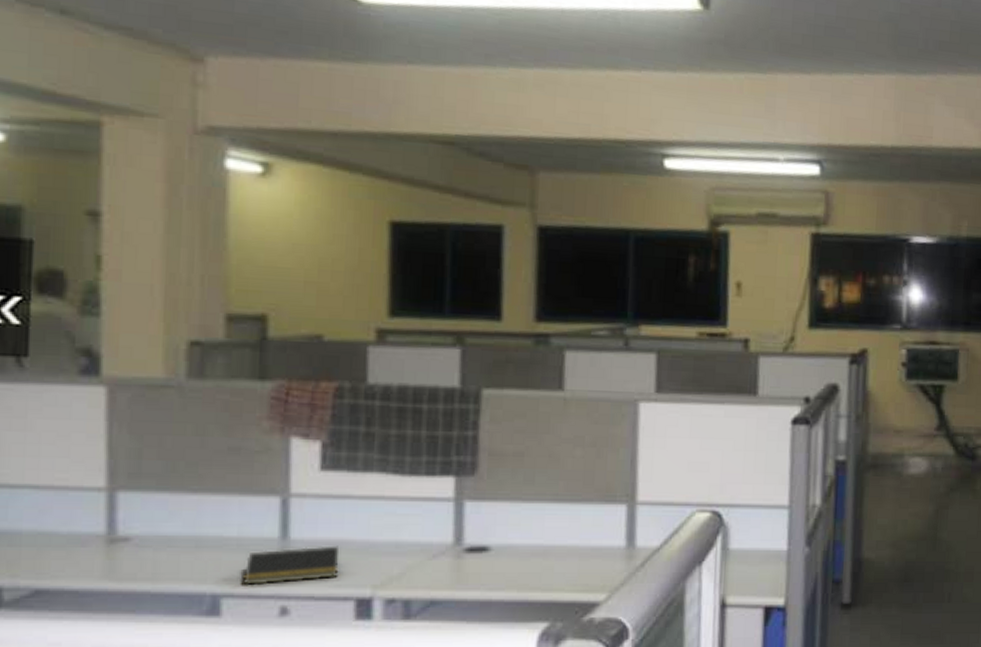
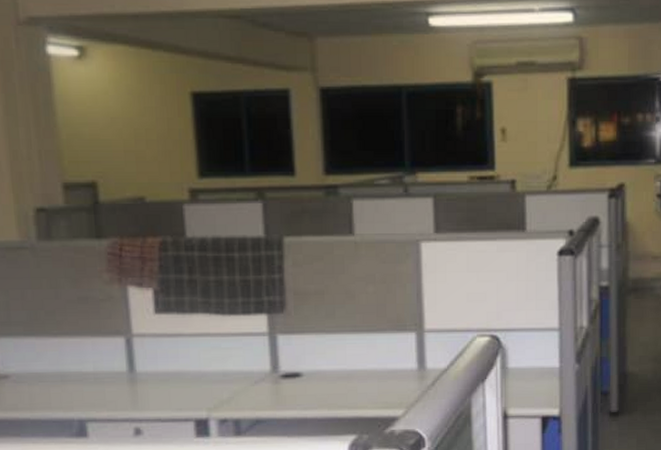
notepad: present [243,546,340,585] -> none [102,376,179,411]

